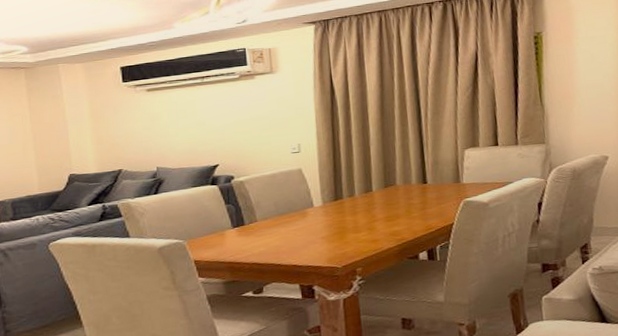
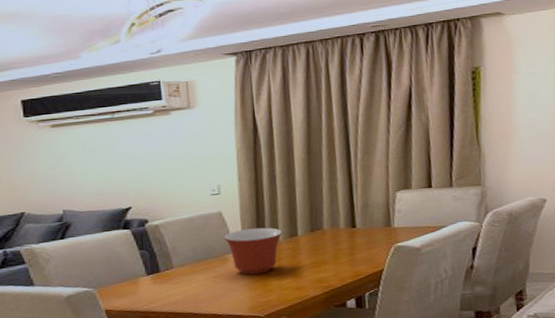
mixing bowl: none [304,183,358,228] -> present [224,227,283,275]

